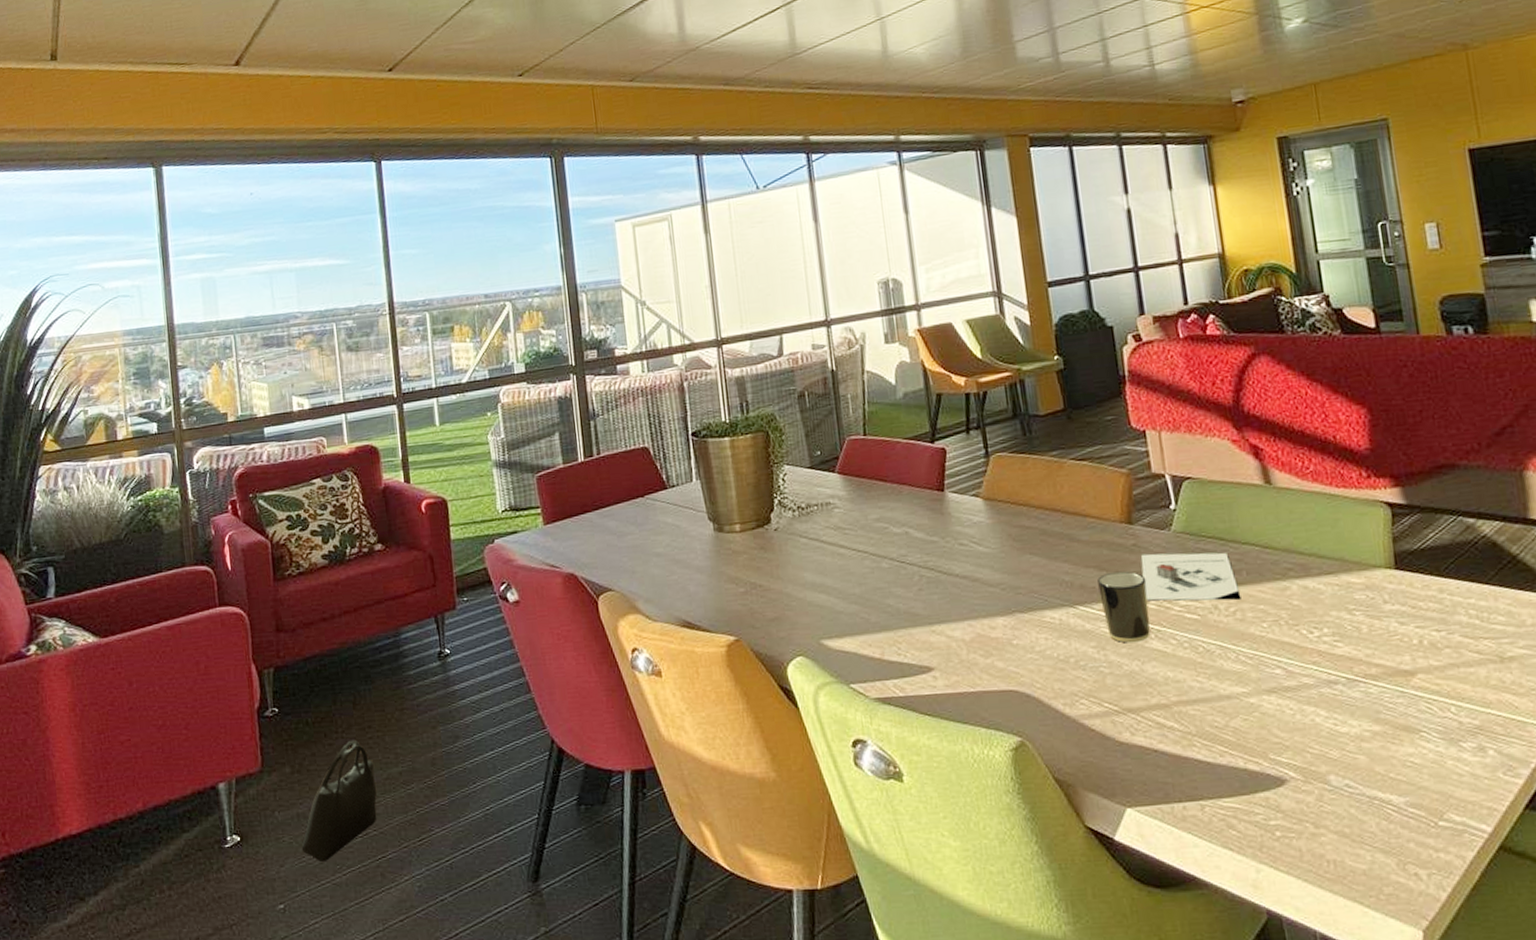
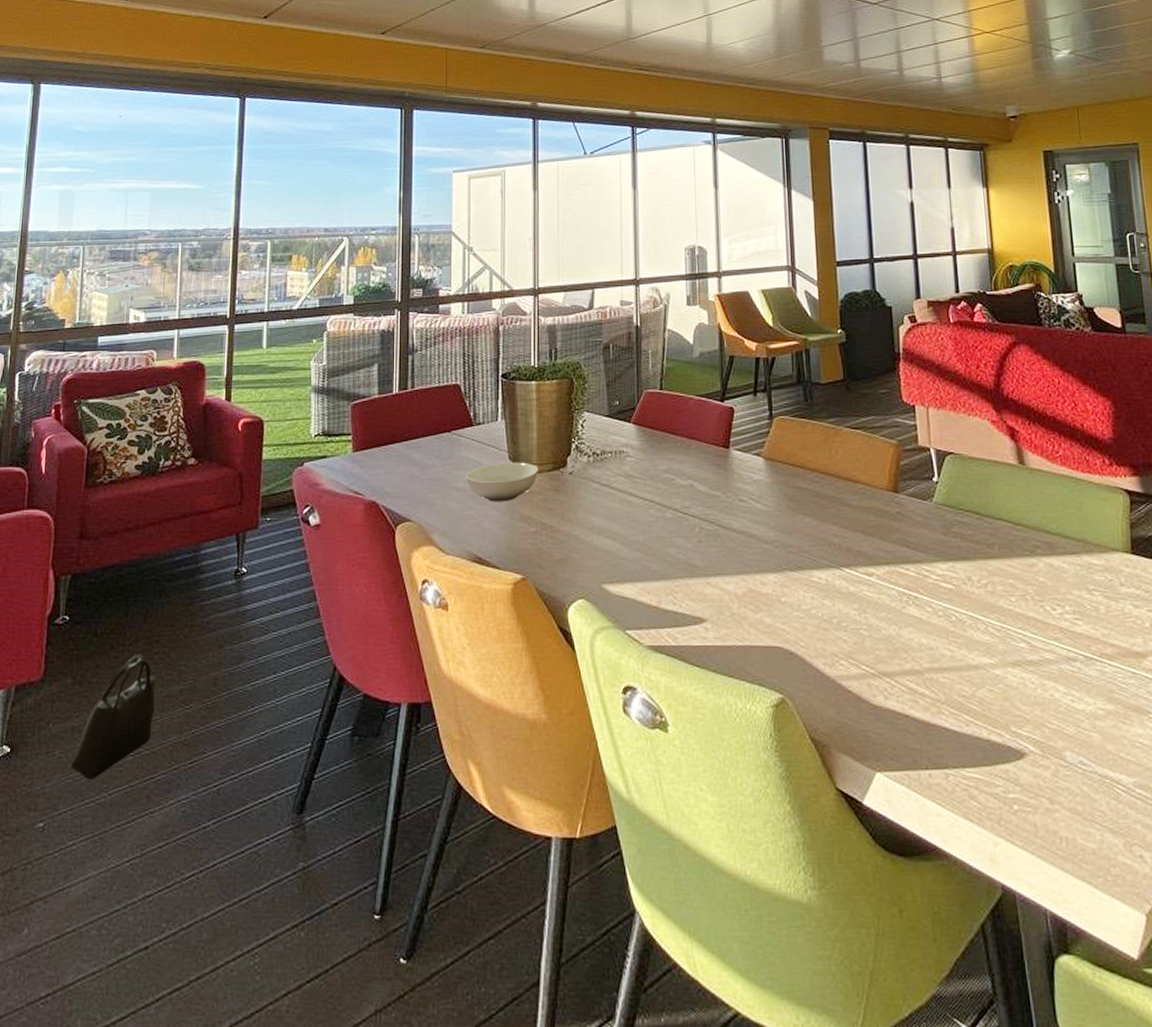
bowl: none [665,522,741,566] -> present [466,462,538,503]
mug: present [1097,571,1150,643] -> none [863,537,909,608]
architectural model: present [1141,552,1242,601] -> none [903,522,993,574]

